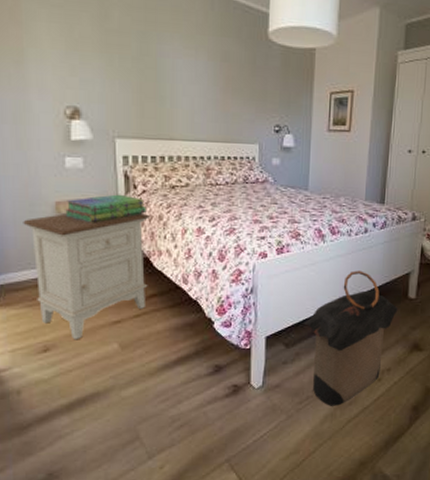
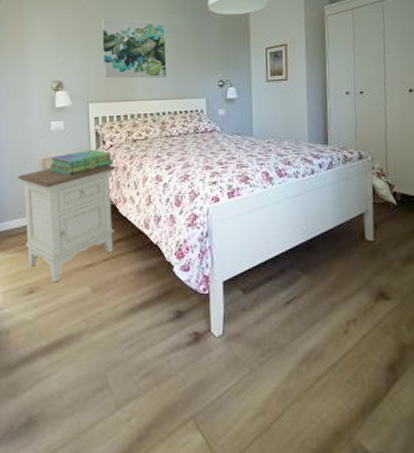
wall art: none [133,31,215,115] -> present [102,18,167,78]
laundry hamper: present [302,271,398,406] -> none [258,212,356,361]

